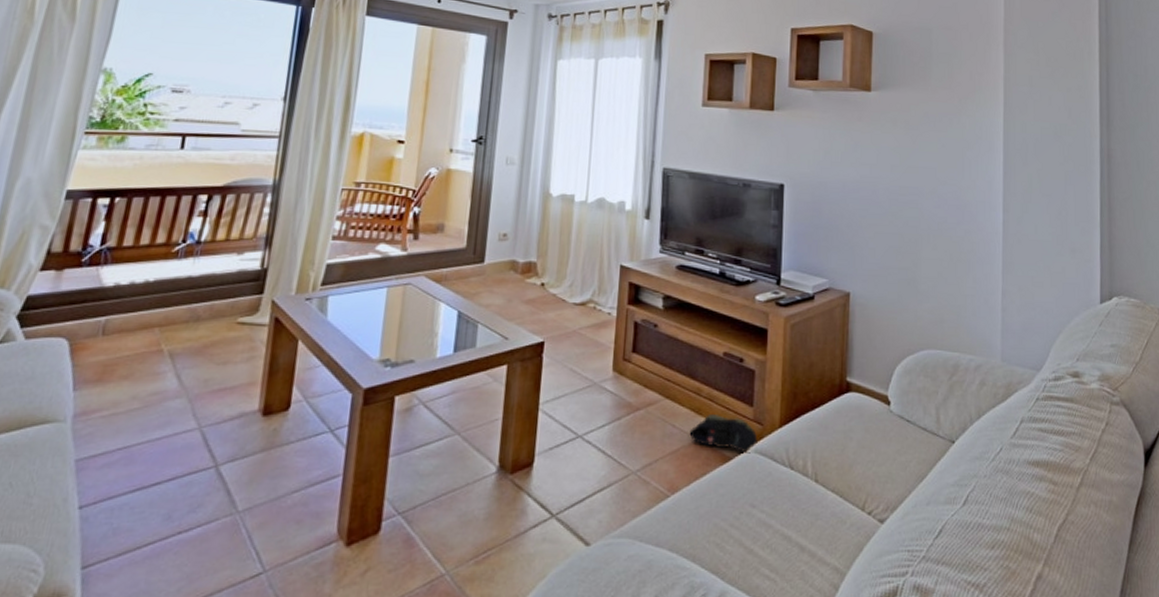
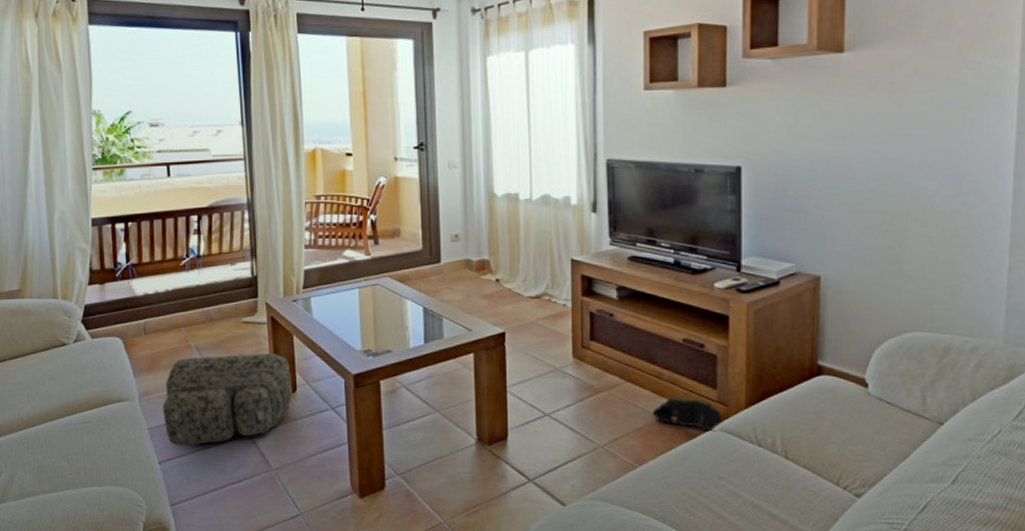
backpack: none [100,361,287,482] -> present [163,353,292,446]

